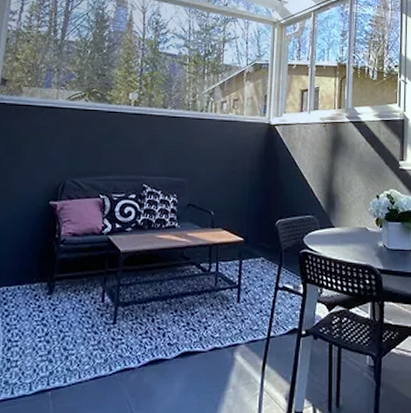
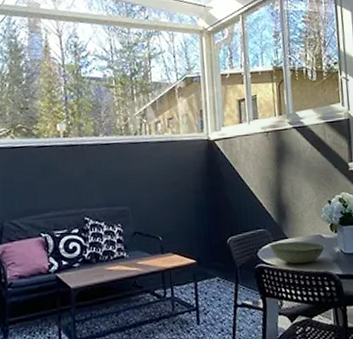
bowl: none [315,230,370,254] -> present [269,241,326,264]

